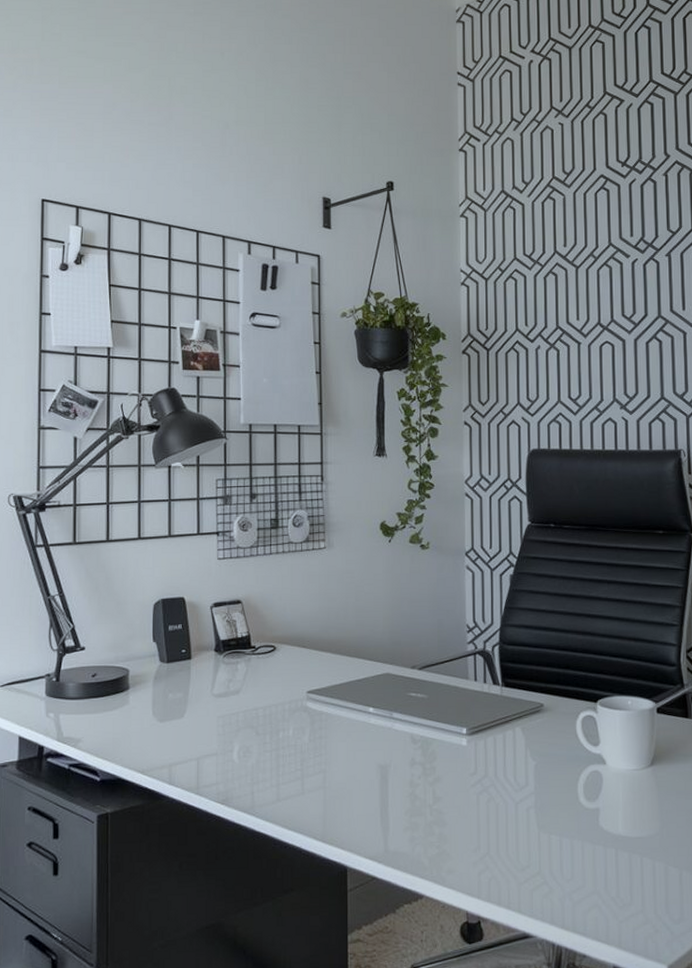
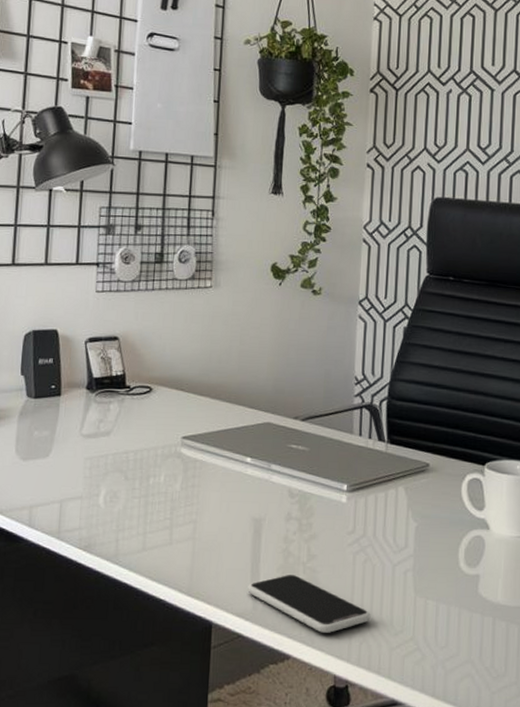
smartphone: none [378,816,498,872] -> present [247,574,371,633]

